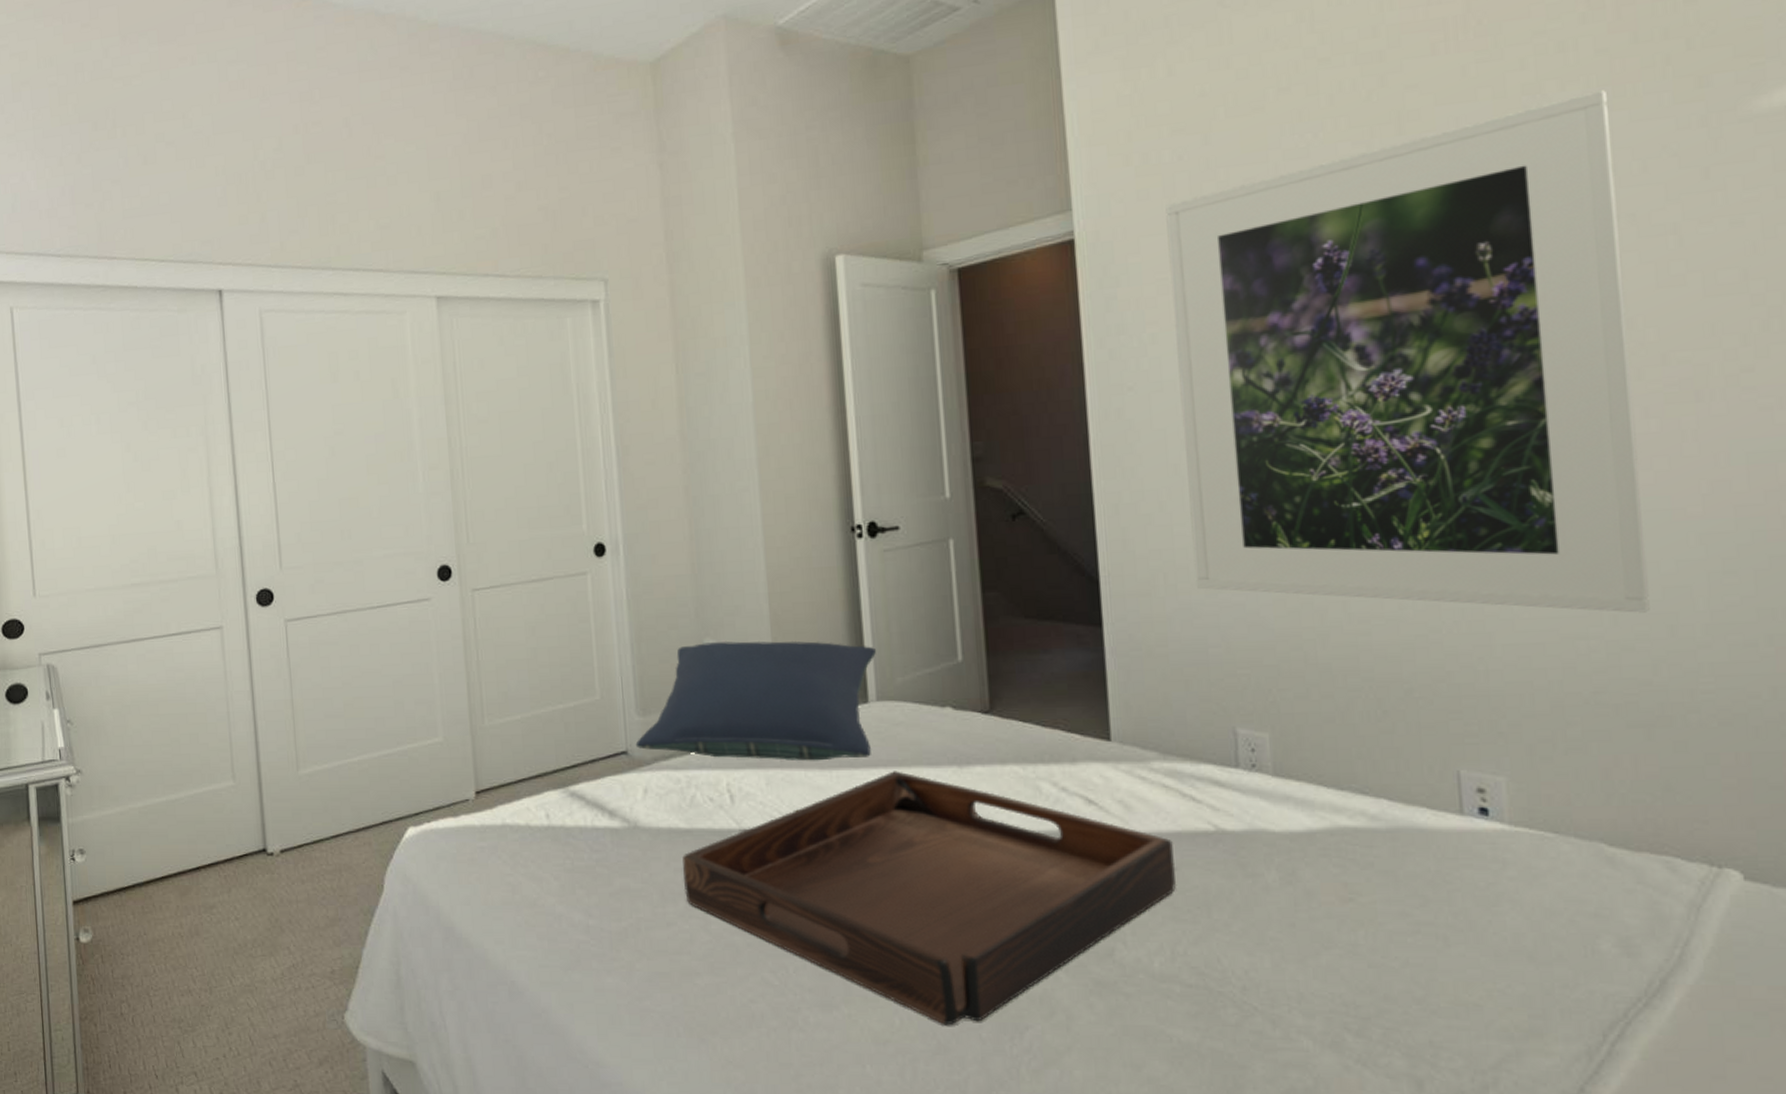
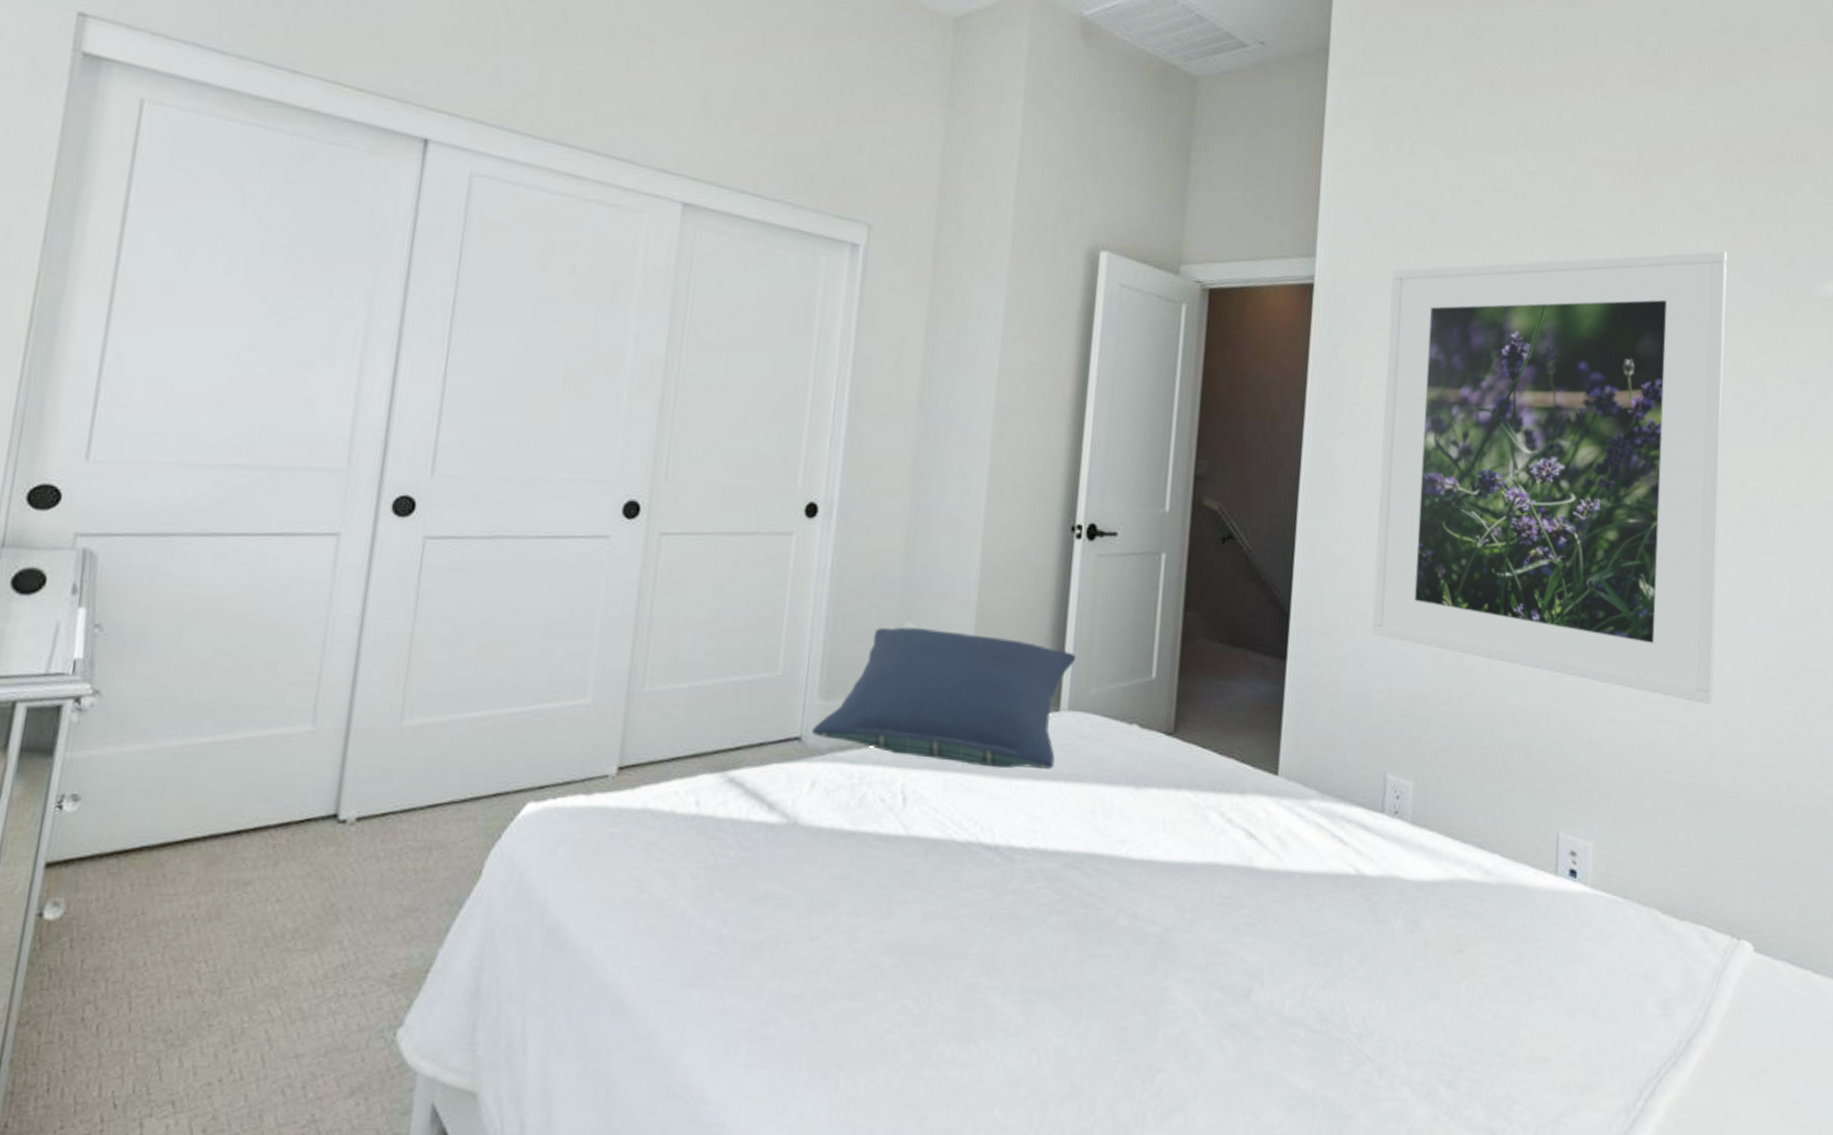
serving tray: present [682,771,1177,1026] -> none [836,786,1318,1066]

